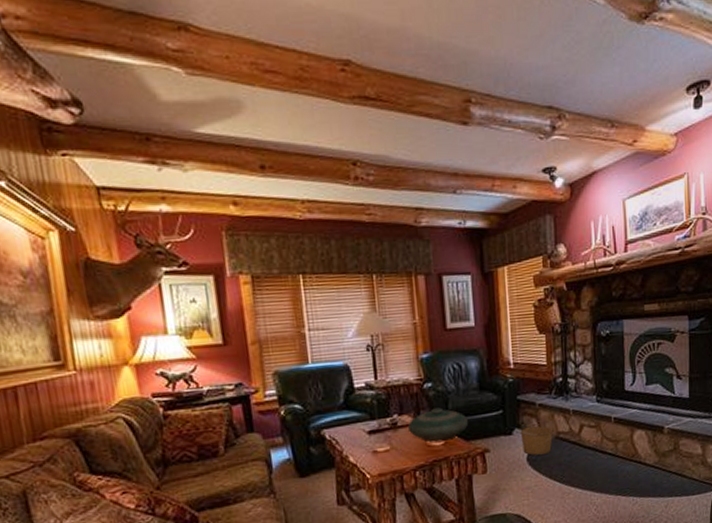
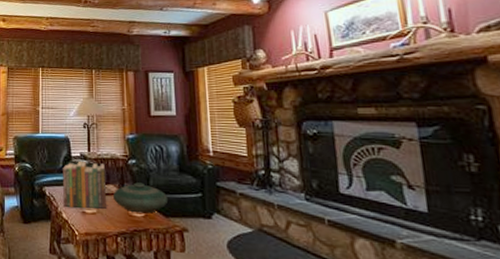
books: none [344,391,401,450] -> present [63,160,106,209]
basket: present [520,423,553,456] -> none [220,211,255,246]

